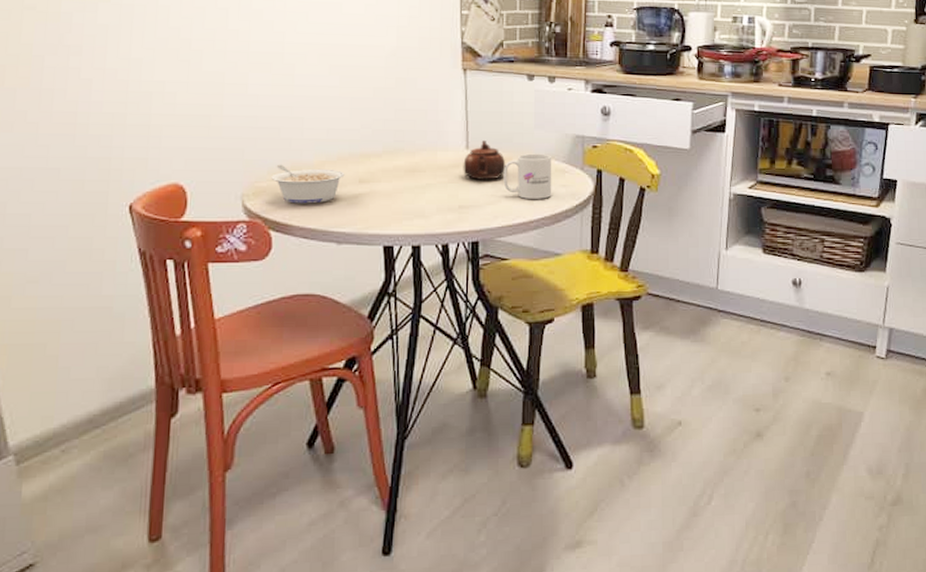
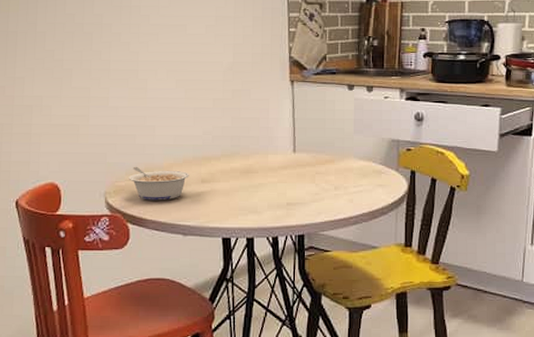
teapot: present [463,139,506,180] -> none [291,144,329,180]
mug: present [503,153,552,199] -> none [326,156,370,197]

